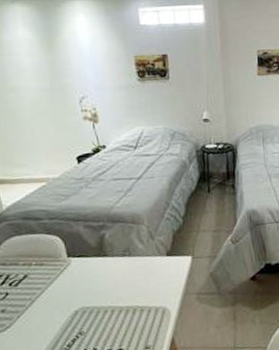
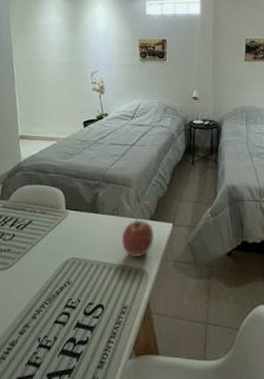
apple: none [136,256,174,297] -> present [121,218,155,258]

